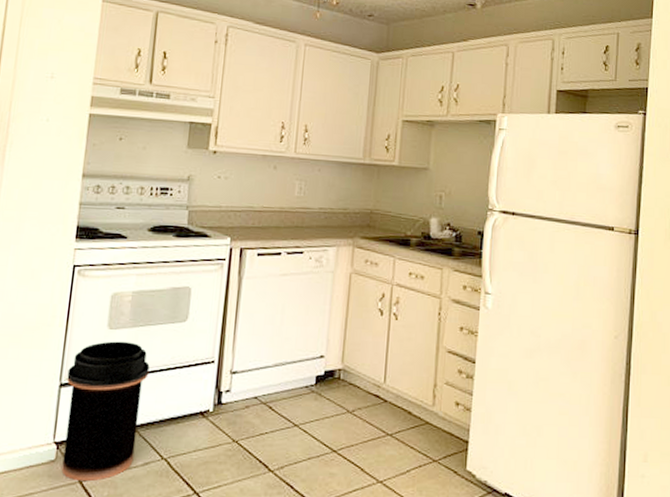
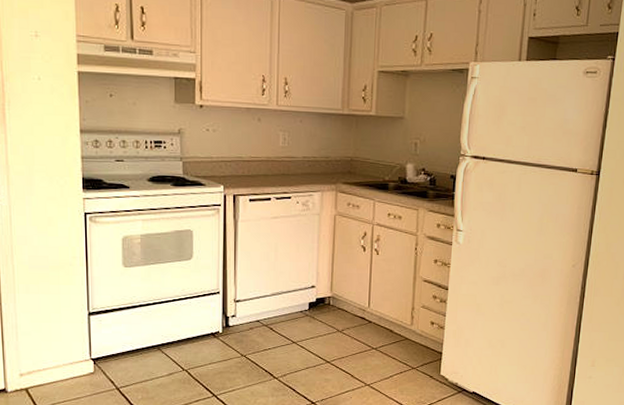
trash can: present [61,341,150,481] -> none [93,277,164,387]

